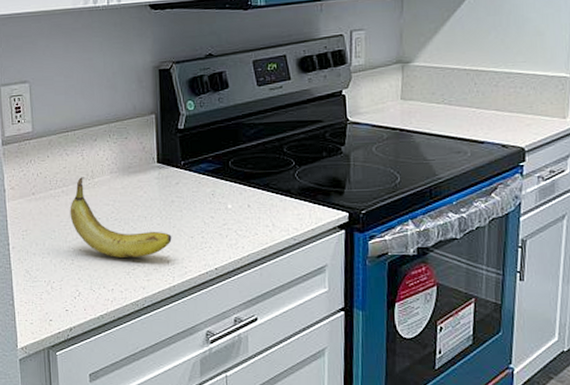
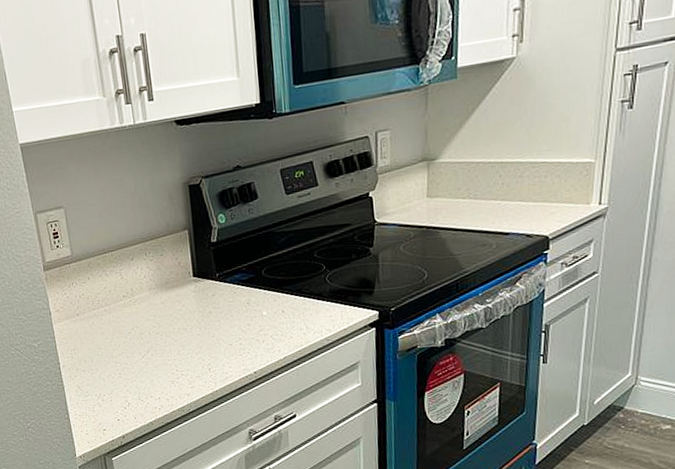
fruit: present [70,177,172,258] -> none [113,295,212,369]

